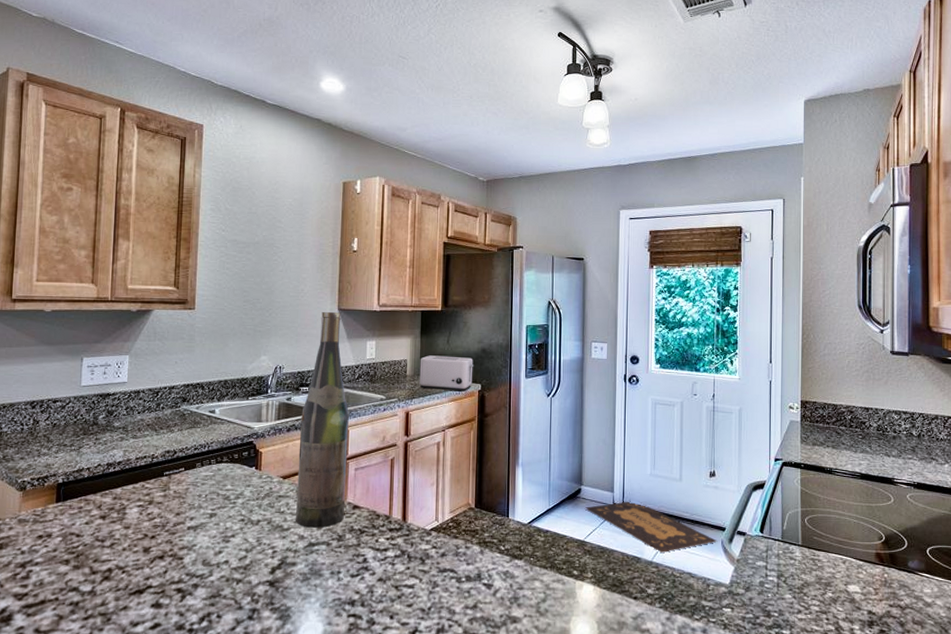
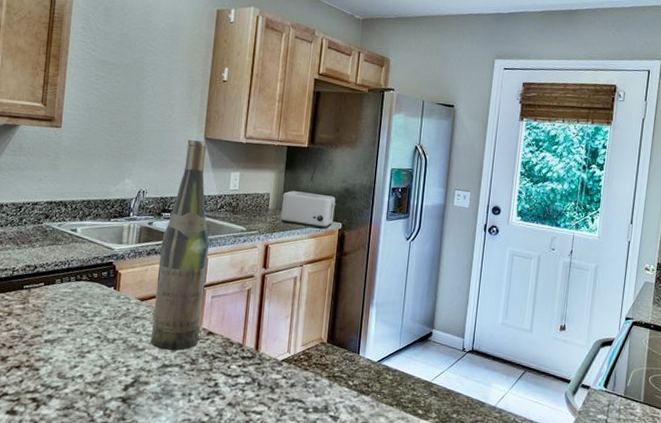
doormat: present [585,501,718,553] -> none [435,347,562,399]

